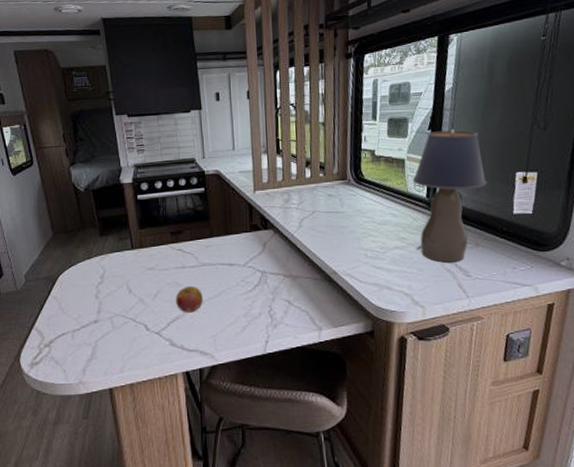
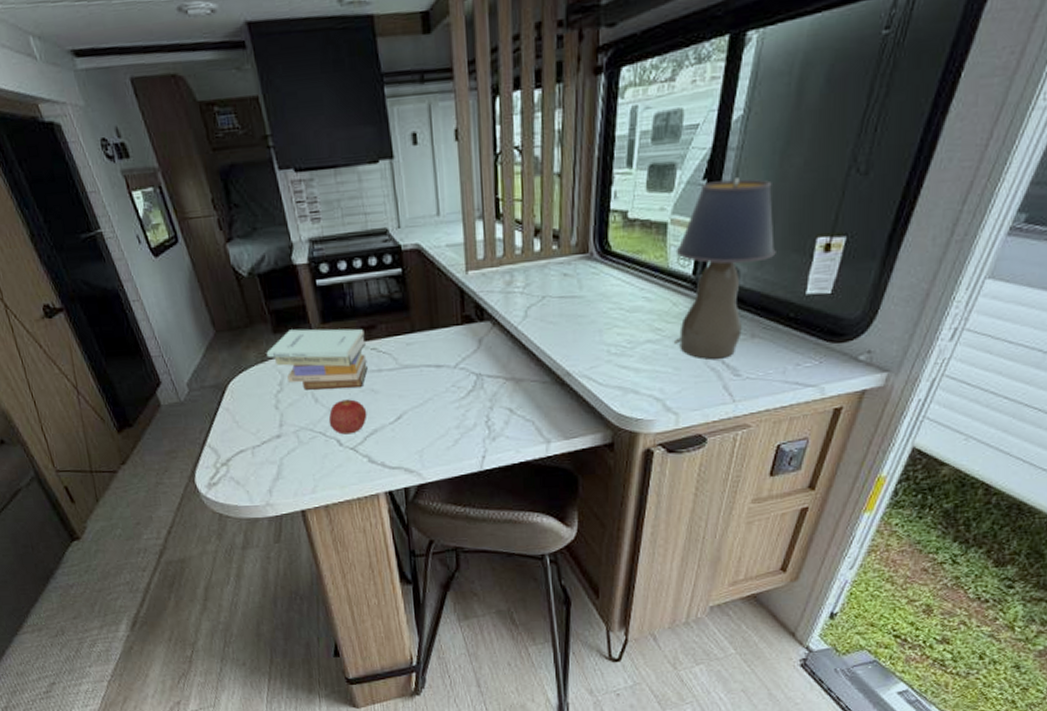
books: none [92,233,174,282] -> present [266,328,368,390]
fruit: none [139,291,171,321] -> present [328,399,367,435]
fruit: present [175,285,204,313] -> none [371,392,407,425]

